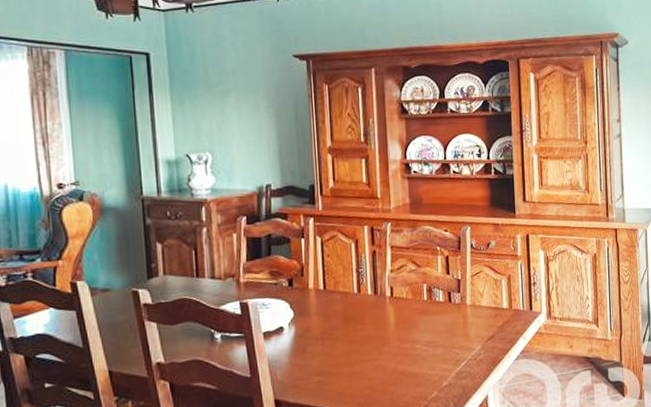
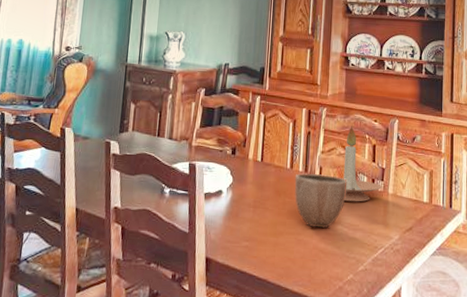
decorative bowl: none [364,293,423,351] -> present [294,173,348,229]
candle holder: none [415,239,459,319] -> present [343,126,382,202]

